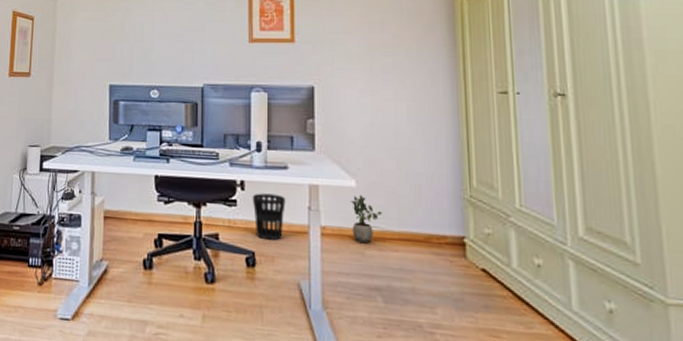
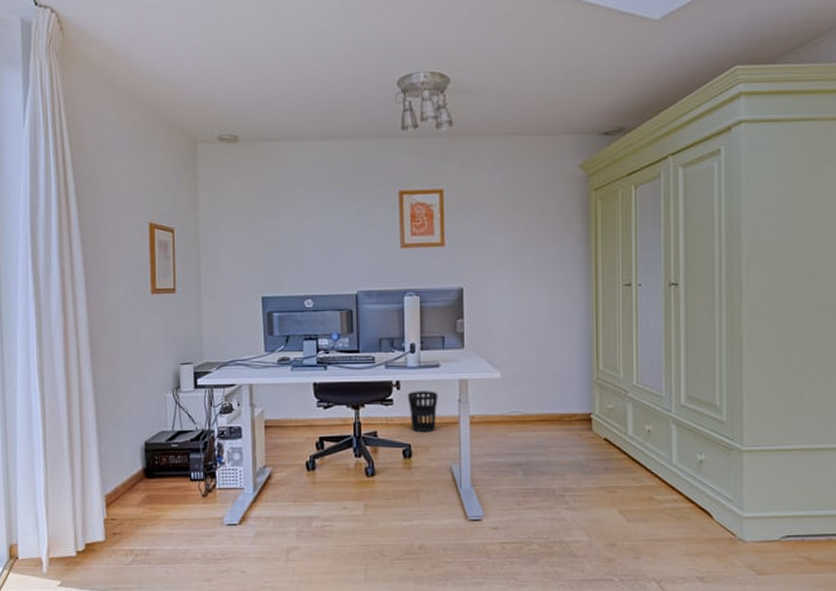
potted plant: present [350,195,382,244] -> none [495,385,523,427]

